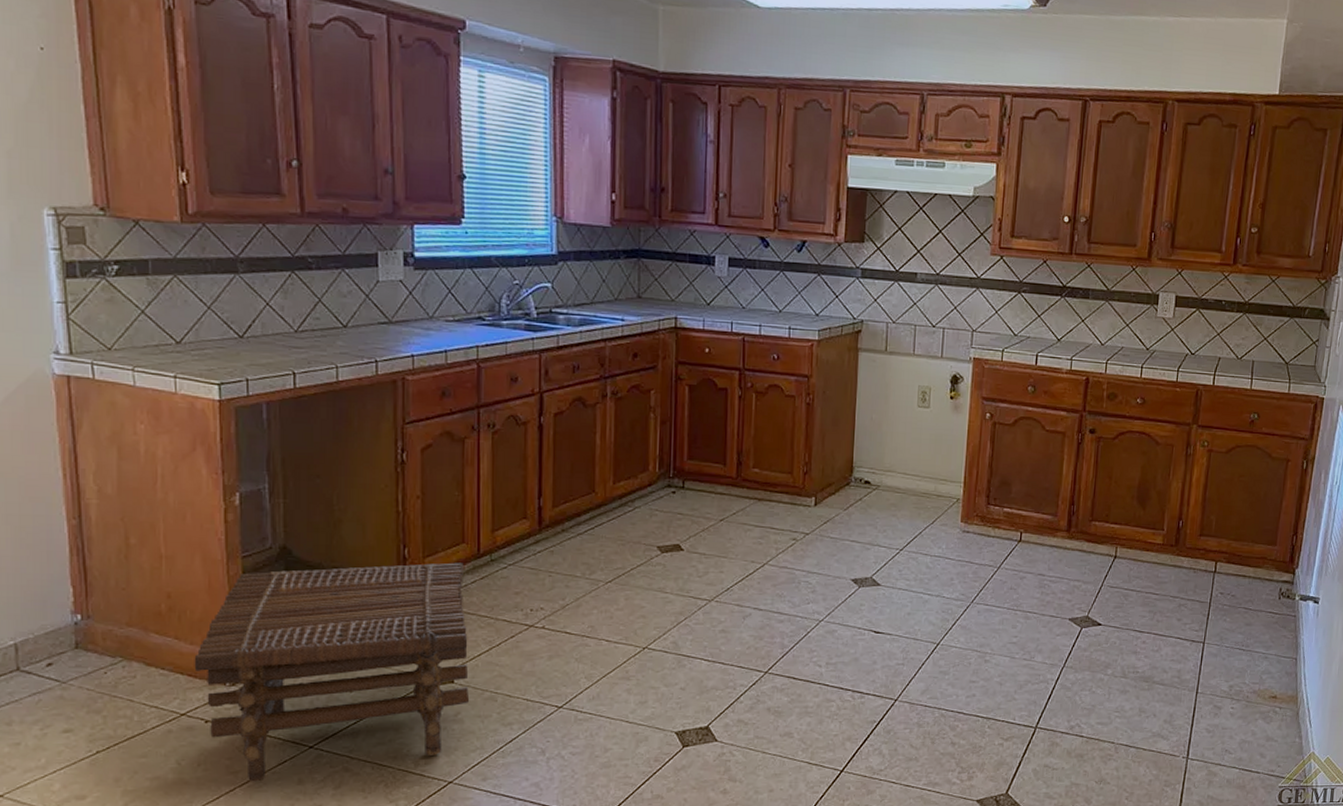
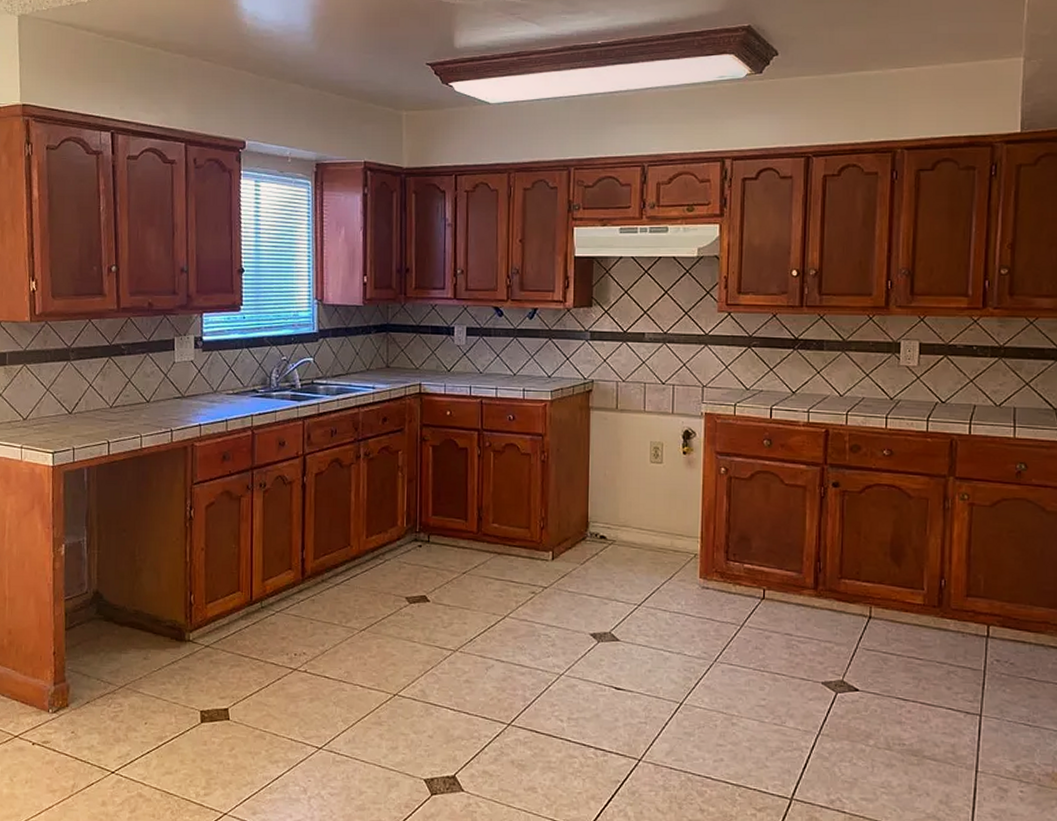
stool: present [194,562,470,782] -> none [26,609,243,801]

